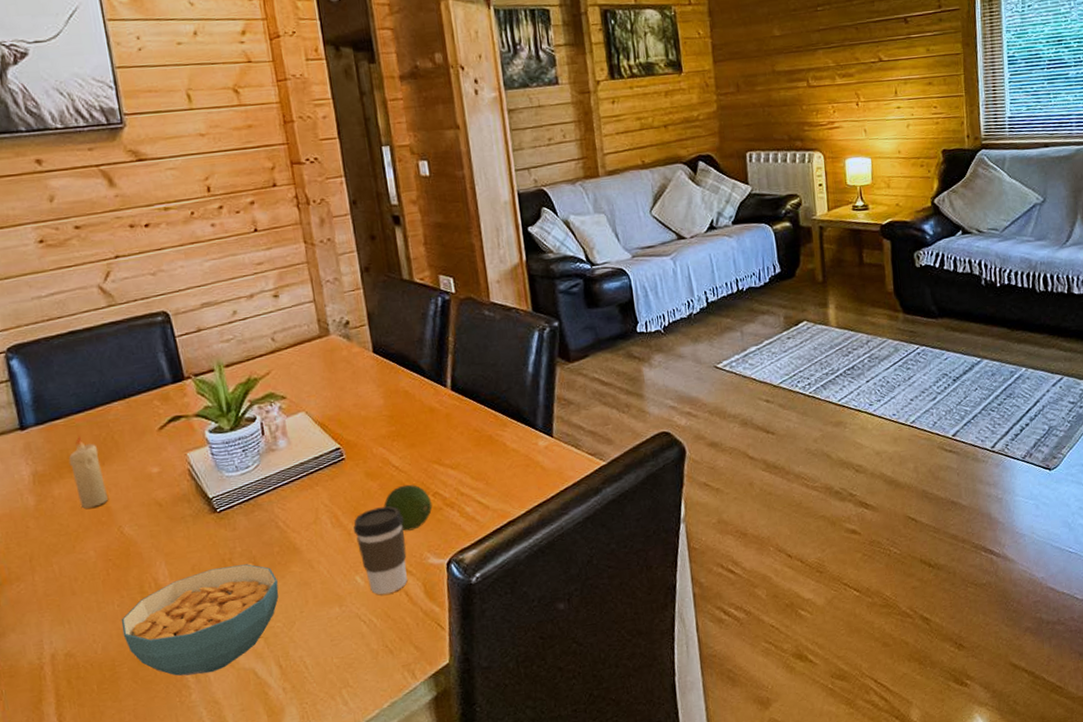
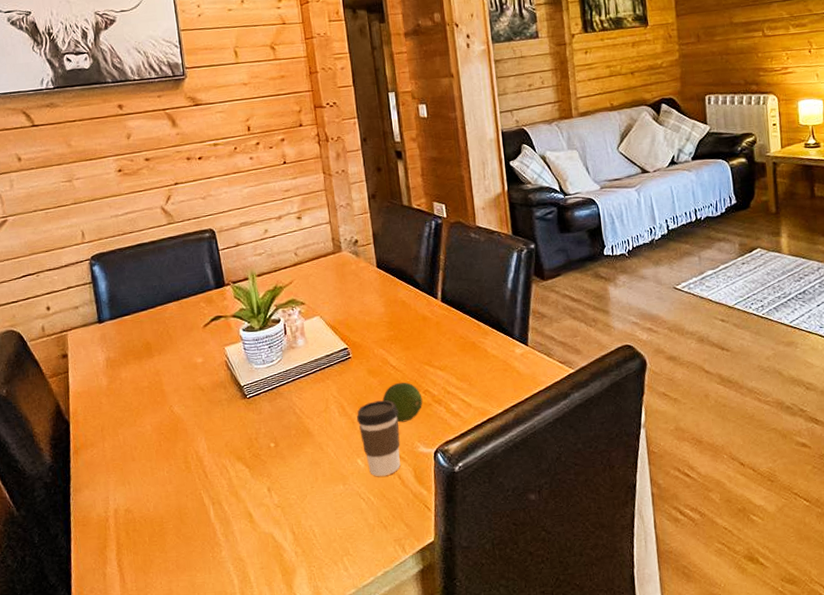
candle: present [68,435,108,509] -> none [133,329,162,390]
cereal bowl: present [121,564,279,676] -> none [169,443,294,535]

